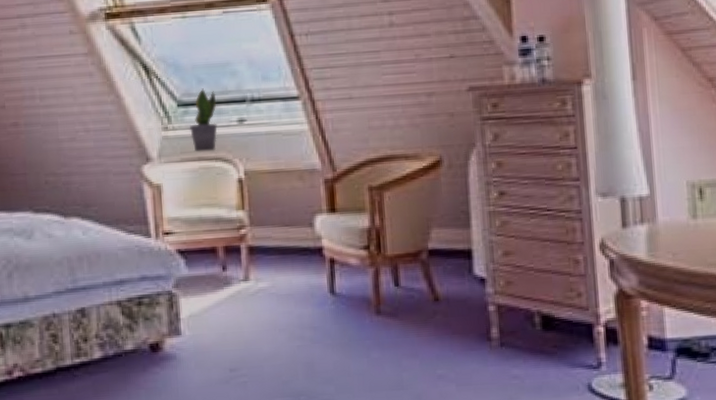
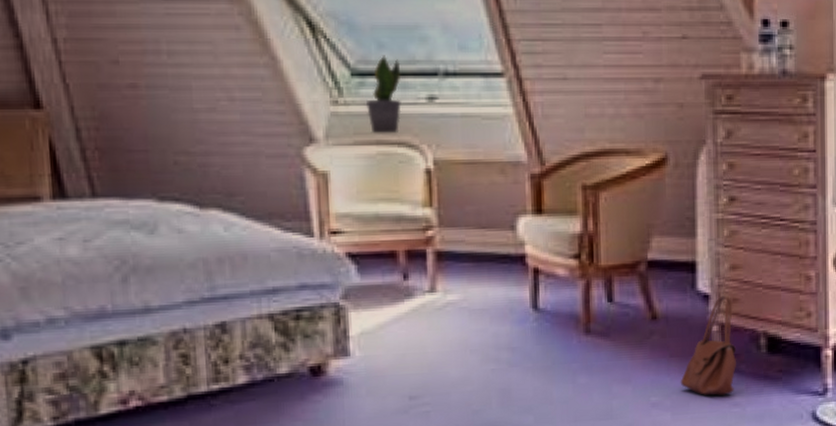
handbag: none [462,279,514,369] -> present [680,295,736,396]

